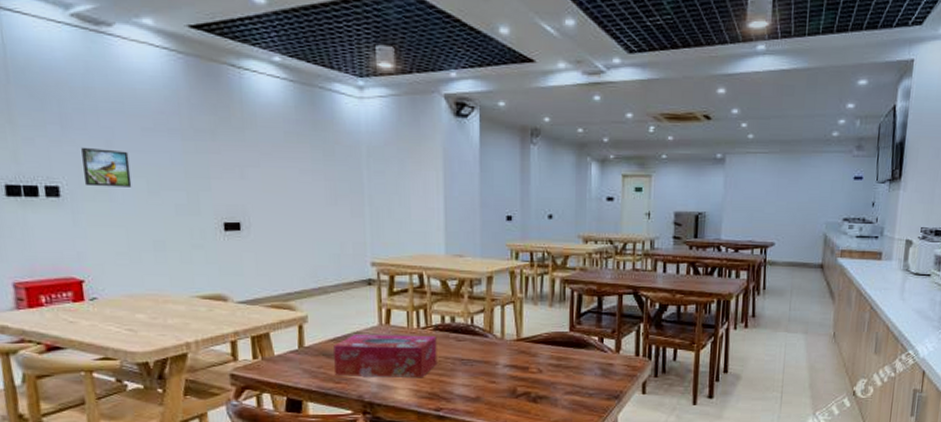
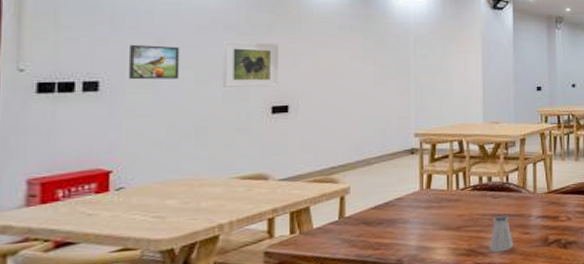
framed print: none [169,146,228,201] -> present [222,40,278,88]
tissue box: present [333,334,437,378] -> none [374,196,475,243]
saltshaker: none [452,359,479,399] -> present [489,214,514,253]

